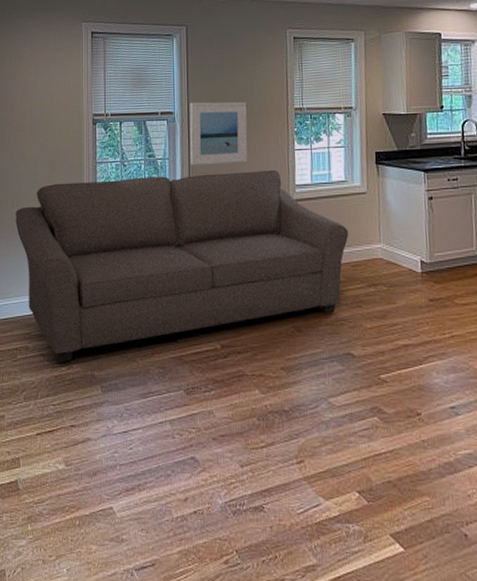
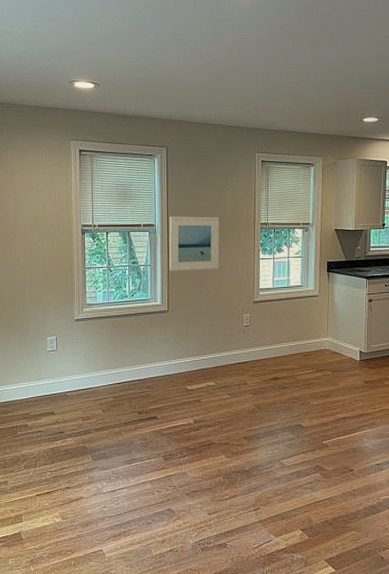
sofa: present [15,169,349,363] -> none [12,275,303,438]

